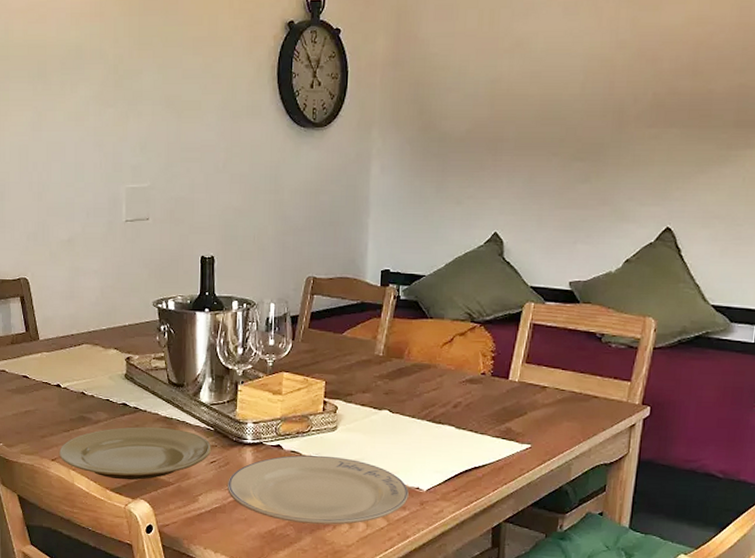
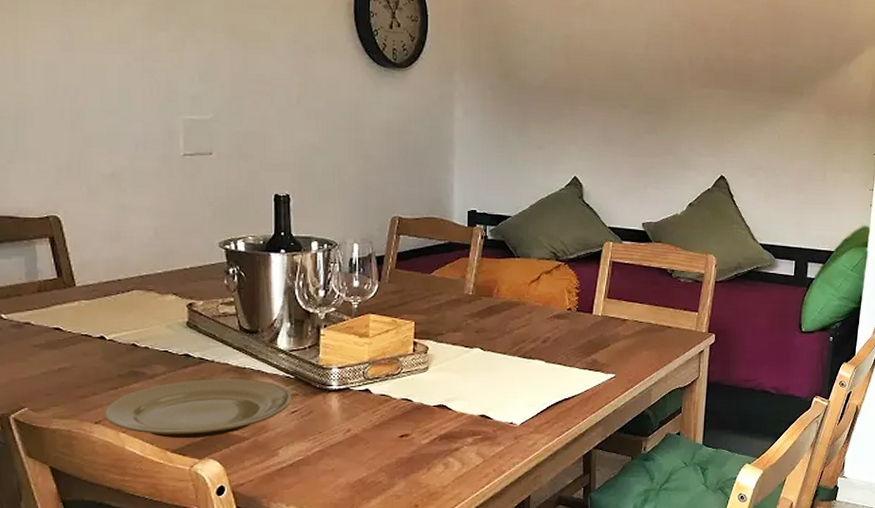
plate: present [228,455,409,525] -> none [312,397,503,469]

